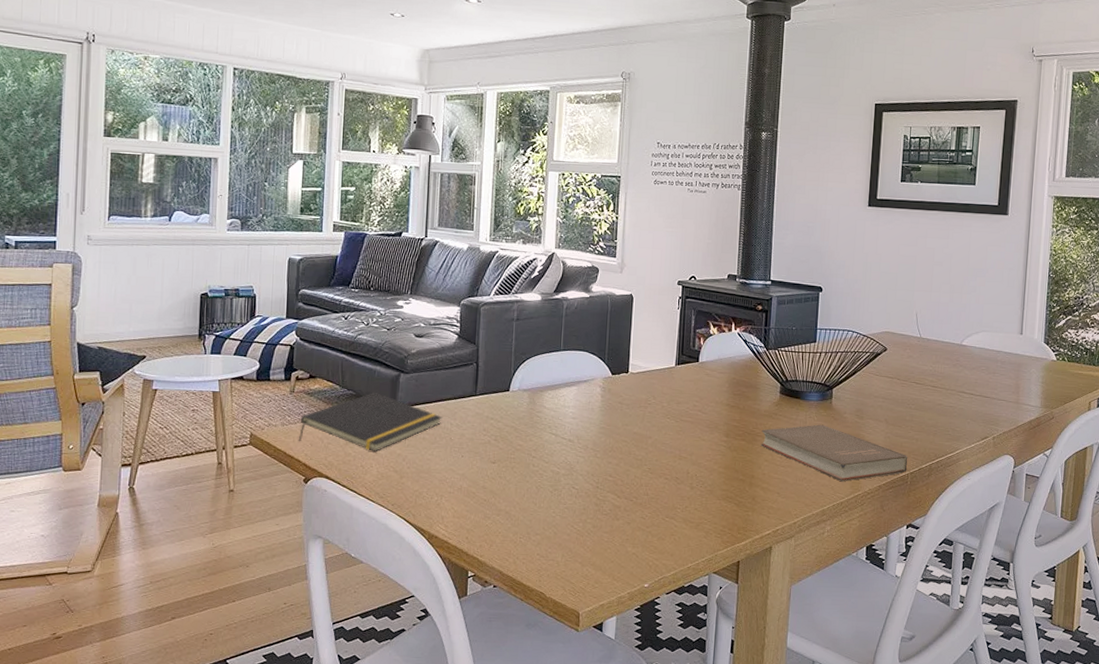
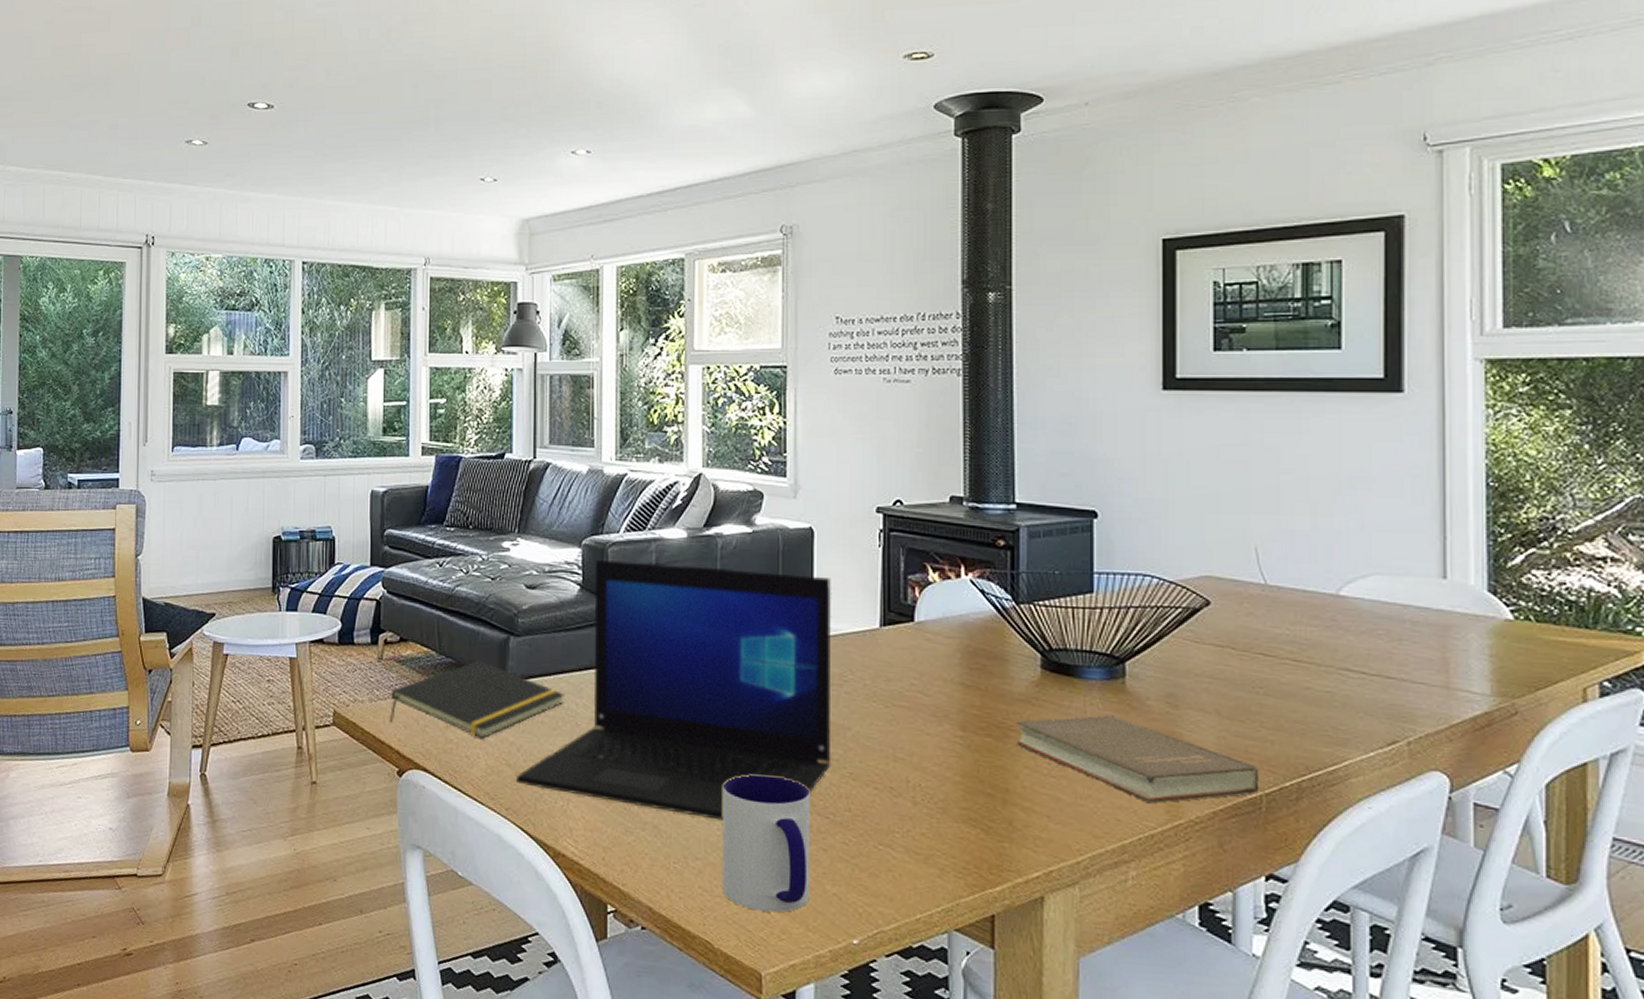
laptop: none [400,315,644,506] -> present [515,559,832,821]
mug: none [555,472,620,569] -> present [723,774,810,913]

